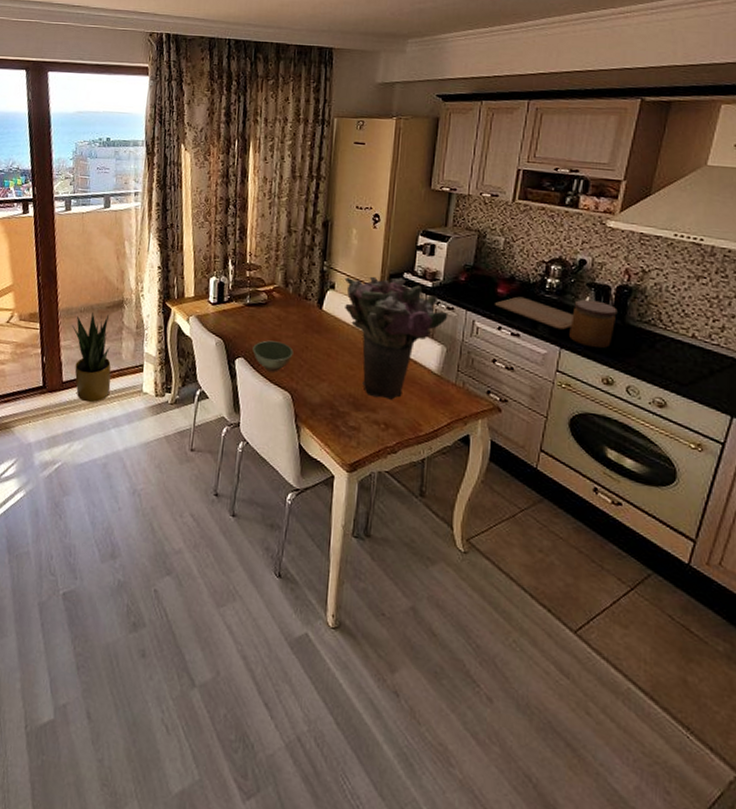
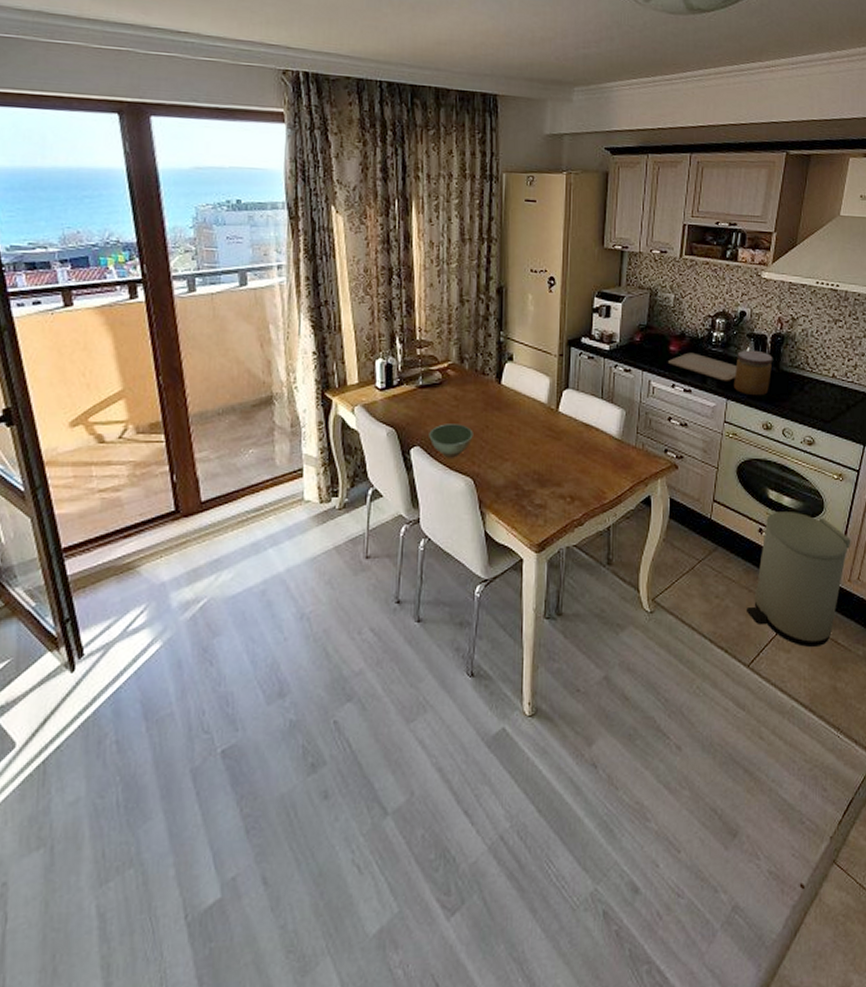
planter: present [71,312,111,403] -> none [207,414,264,522]
flower bouquet: present [344,276,448,400] -> none [522,343,626,471]
pedal bin: none [574,473,712,630] -> present [746,512,851,647]

